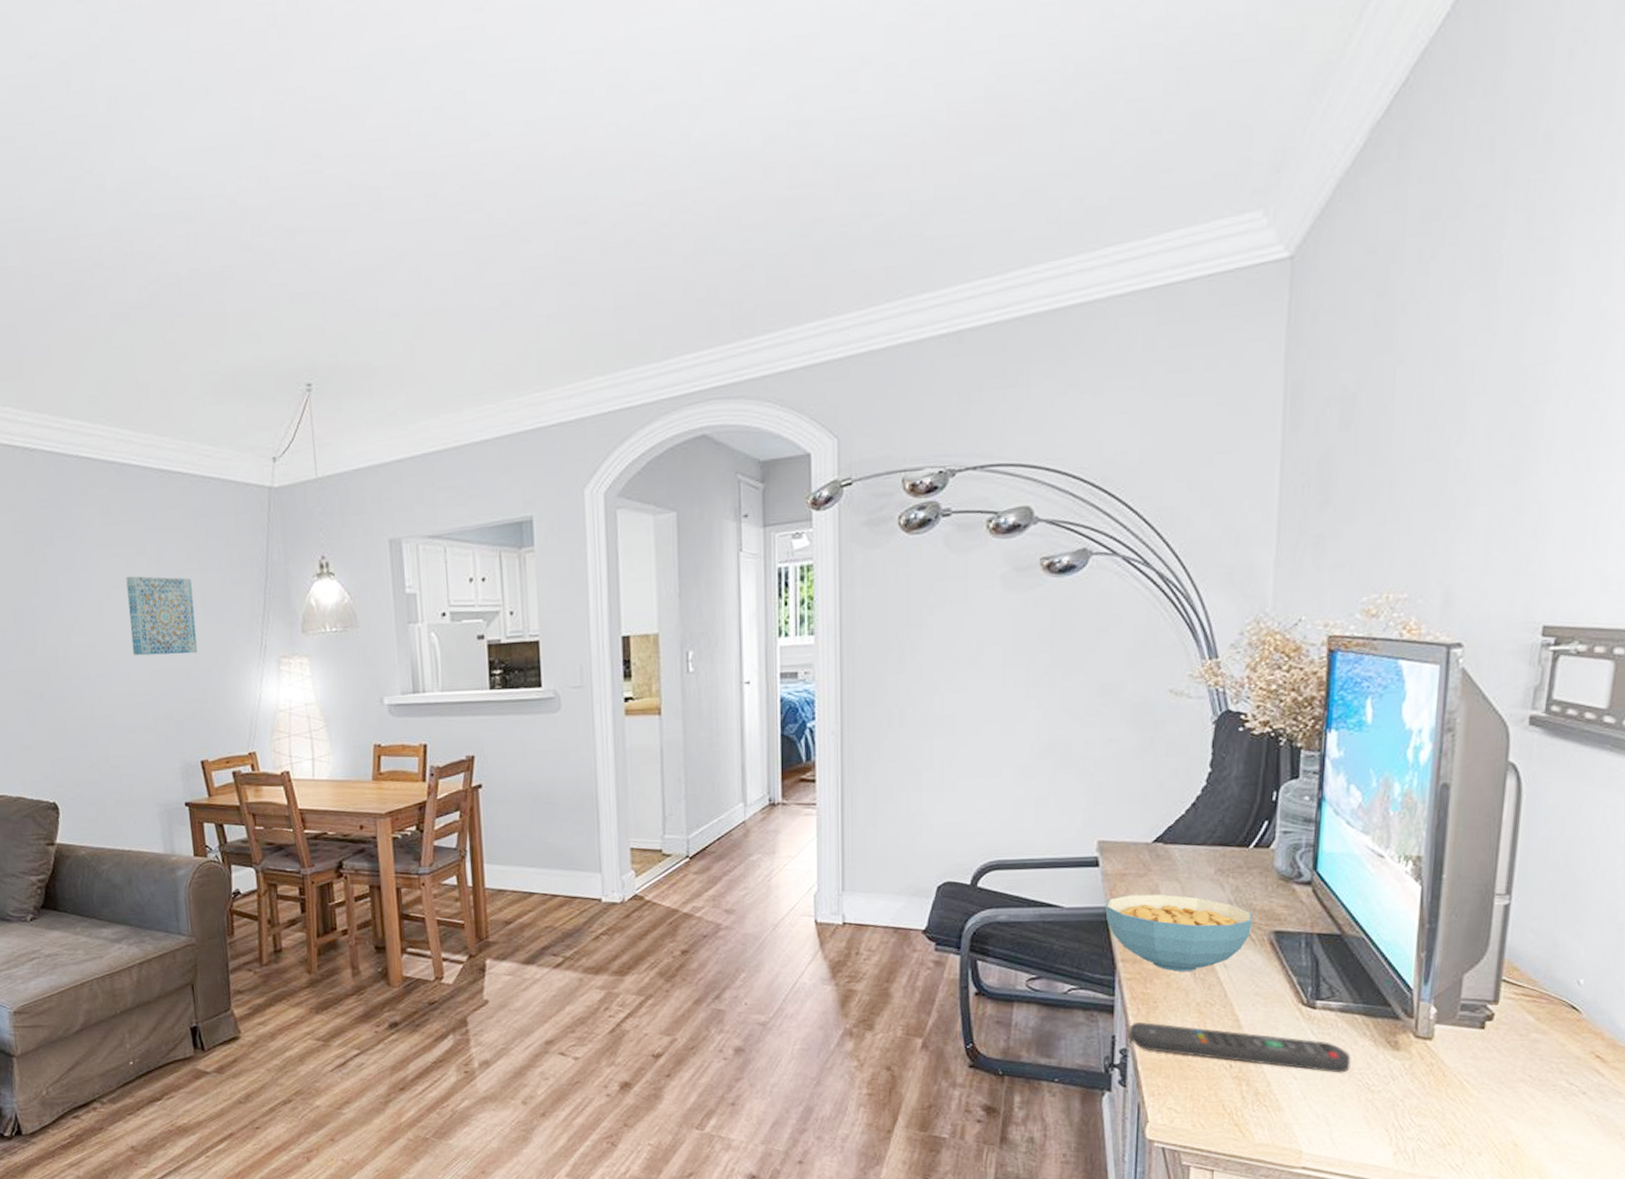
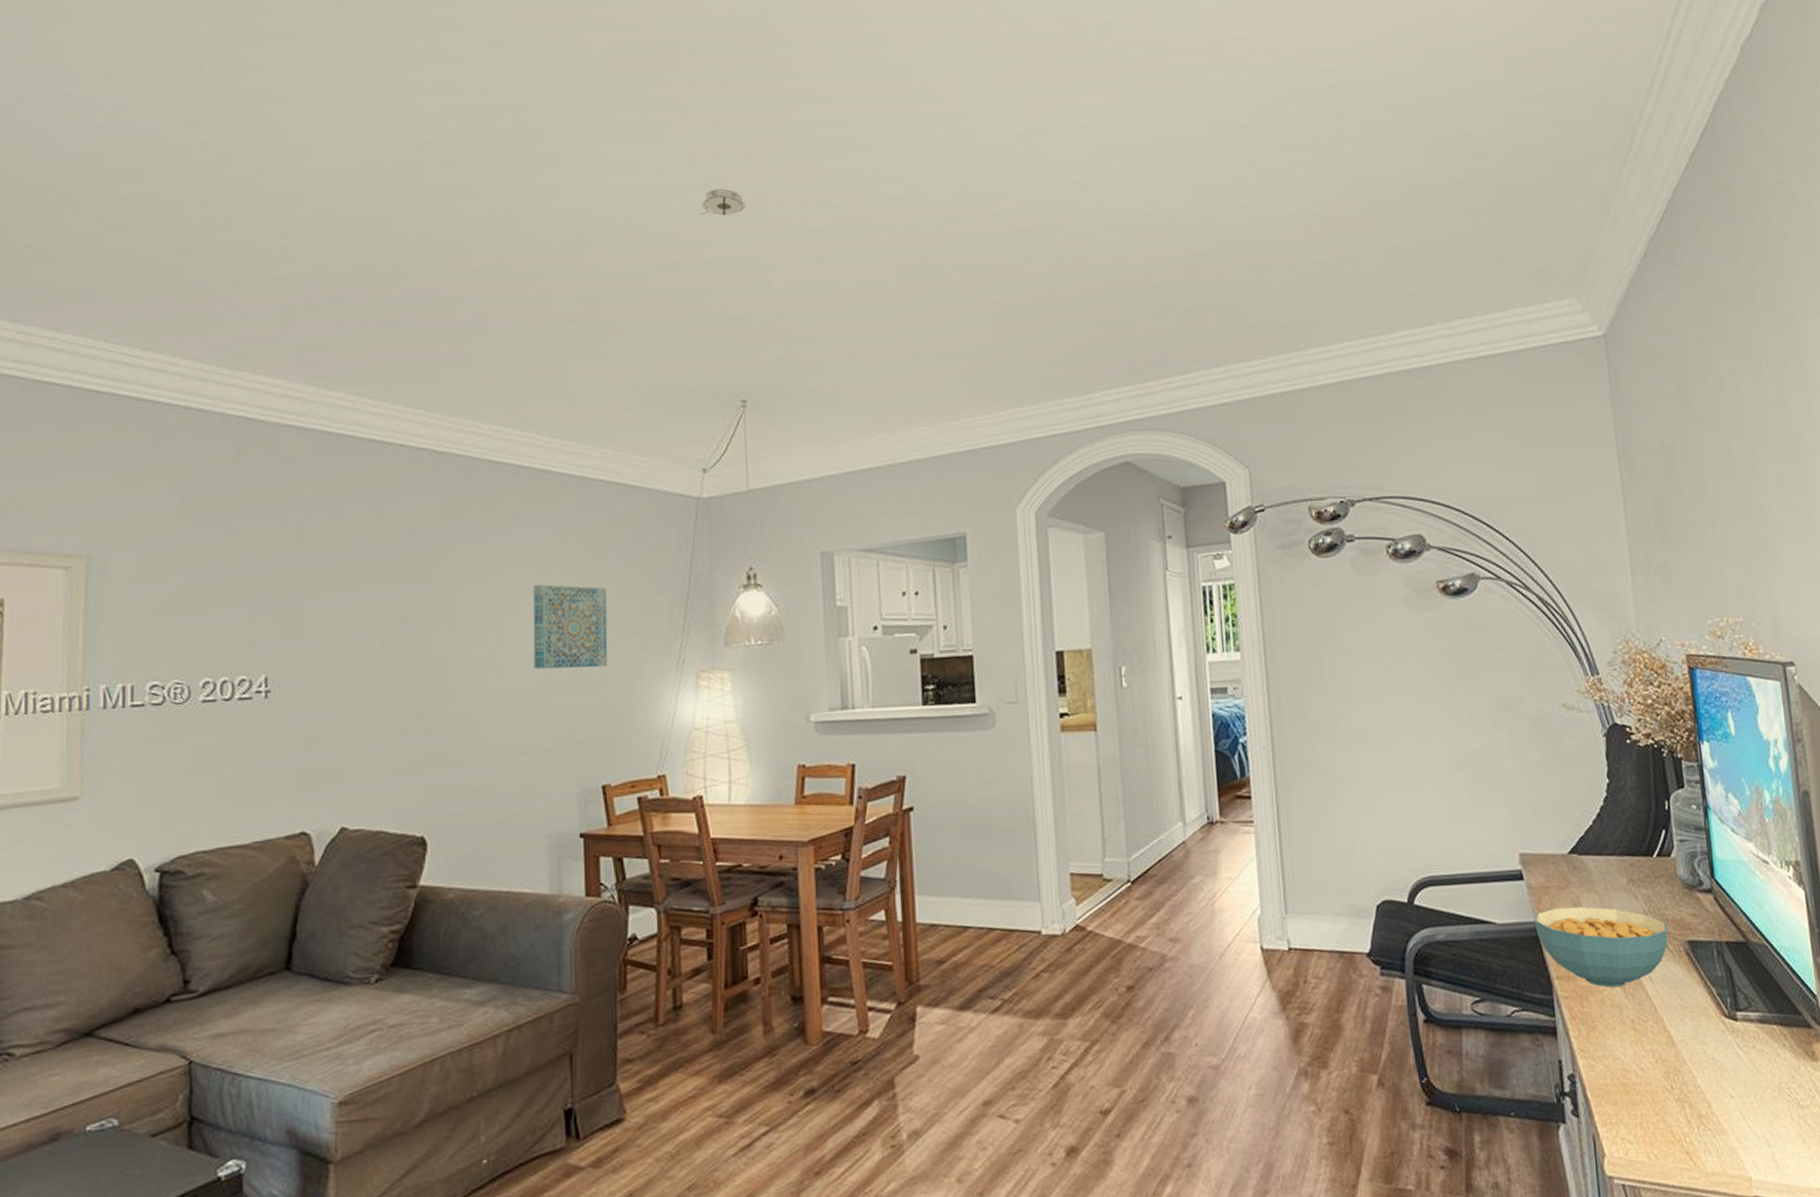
smoke detector: none [254,146,302,180] -> present [699,188,747,216]
remote control: present [1128,1021,1351,1073] -> none [1573,1043,1778,1089]

